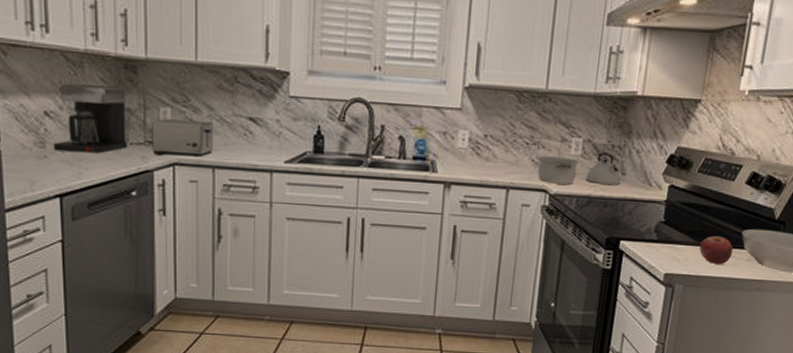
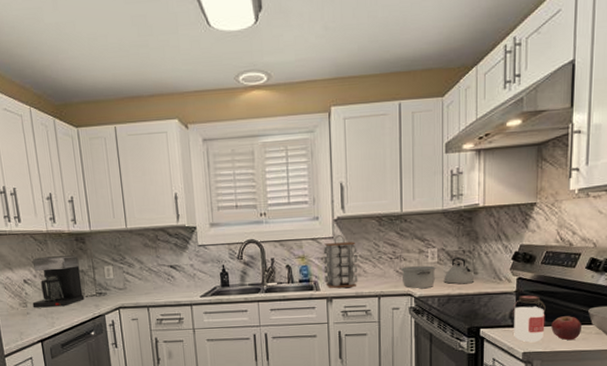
toaster: present [152,119,214,158] -> none [99,273,147,303]
spice rack: none [444,107,489,174] -> present [323,235,358,289]
jar: none [657,206,697,263] -> present [513,295,546,343]

